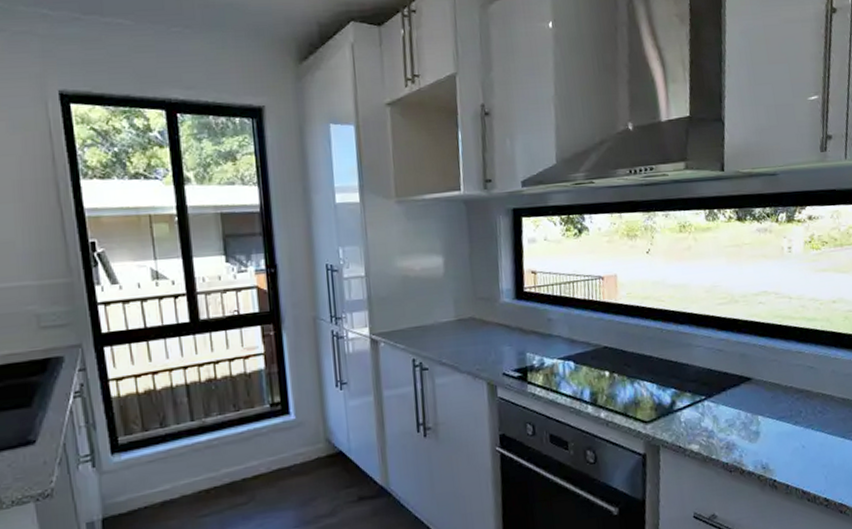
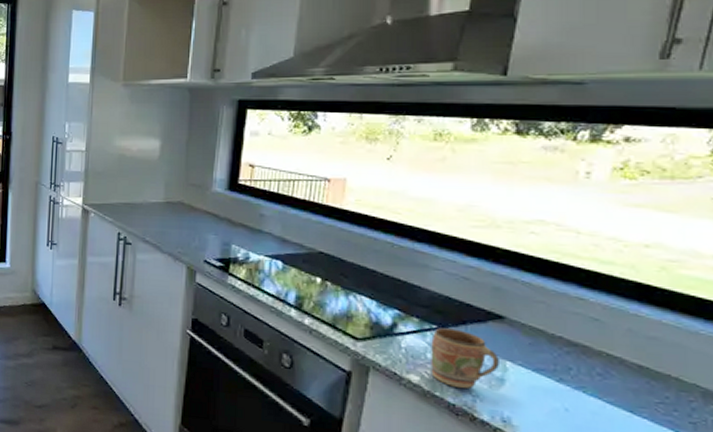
mug: none [702,396,754,448] -> present [431,328,499,388]

